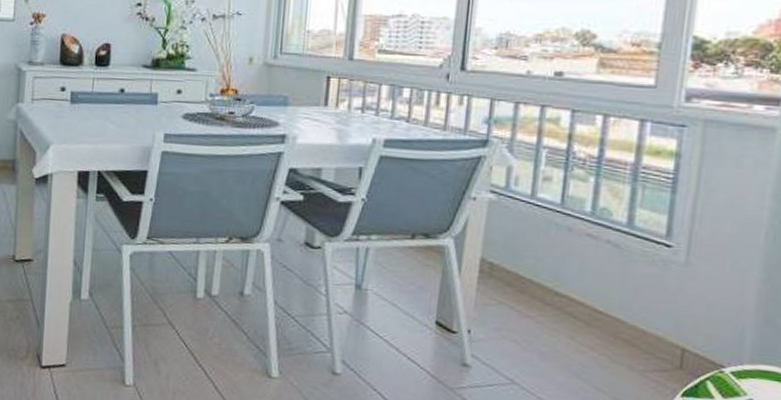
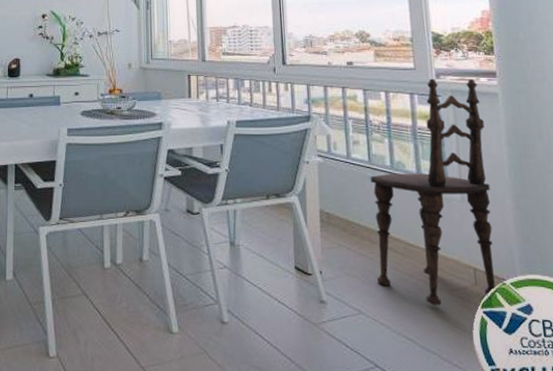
dining chair: none [542,101,747,387] -> present [370,78,497,306]

